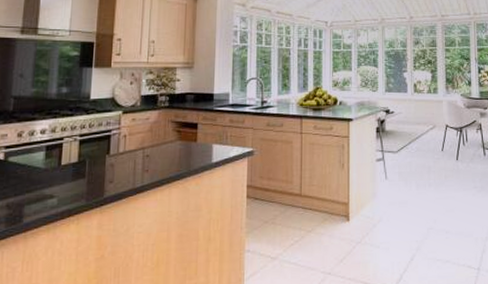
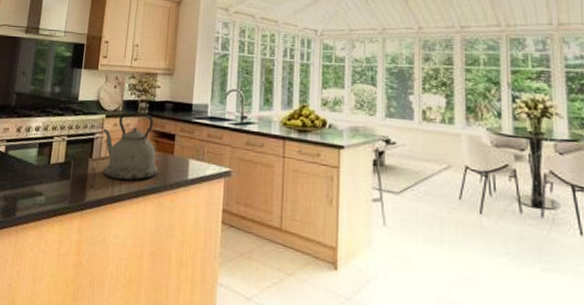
kettle: none [120,106,182,172] -> present [103,112,159,181]

